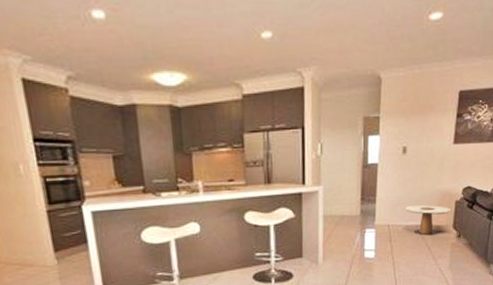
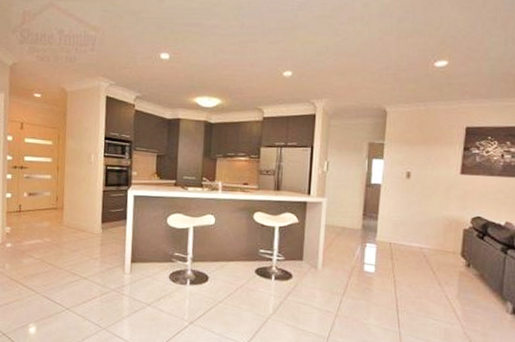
side table: present [406,205,451,236] -> none [409,227,458,260]

